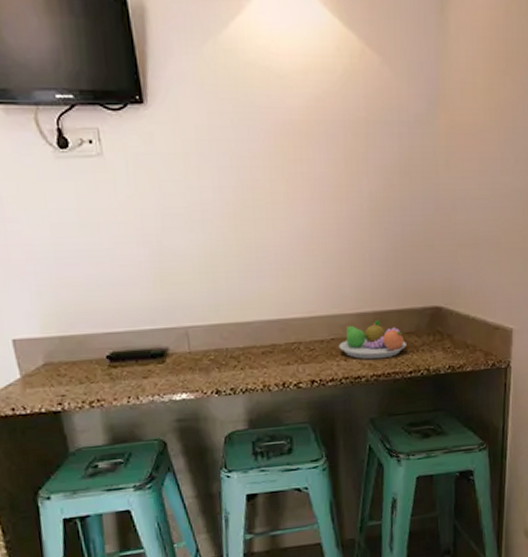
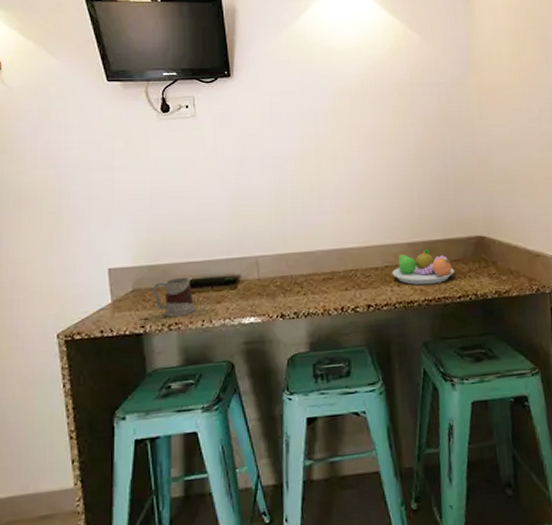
mug: none [67,349,119,393] -> present [152,276,195,317]

